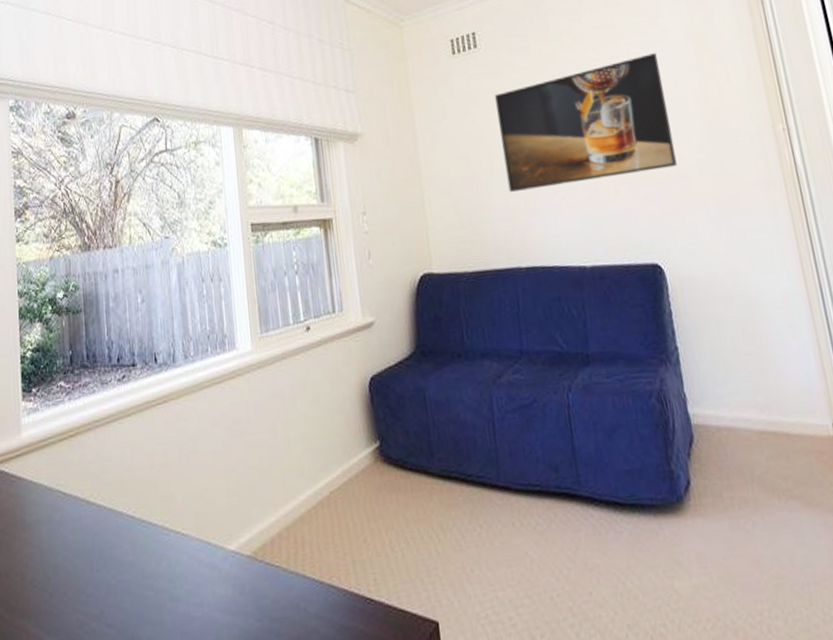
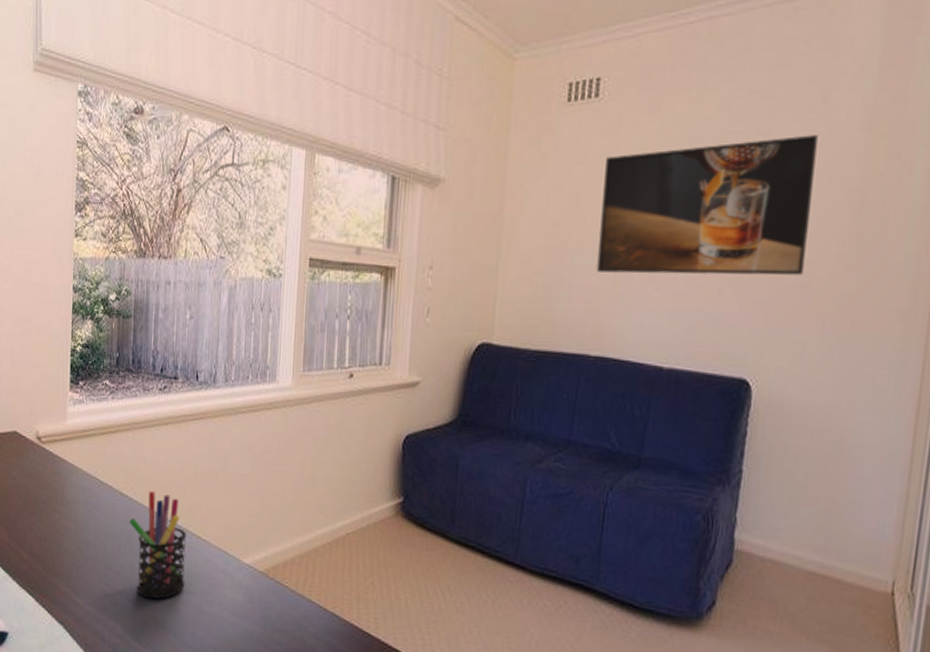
pen holder: none [99,491,169,618] -> present [129,490,187,600]

